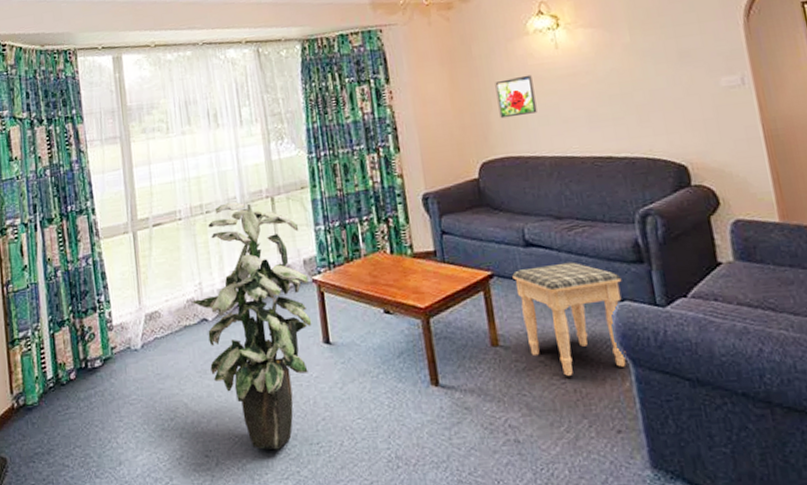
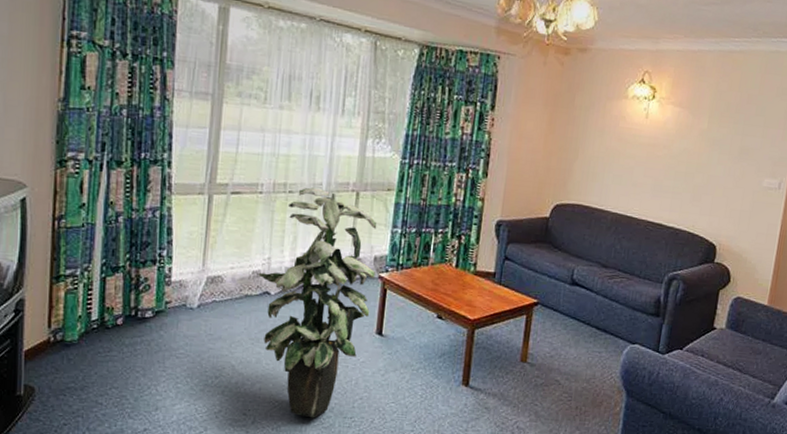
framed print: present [495,74,537,119] -> none [582,134,619,171]
footstool: present [512,262,626,376] -> none [550,303,639,395]

